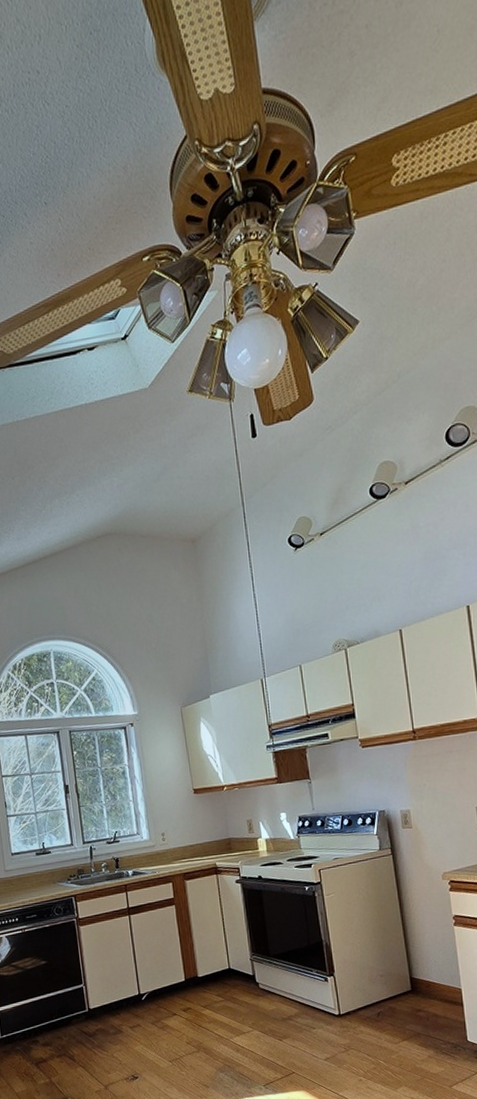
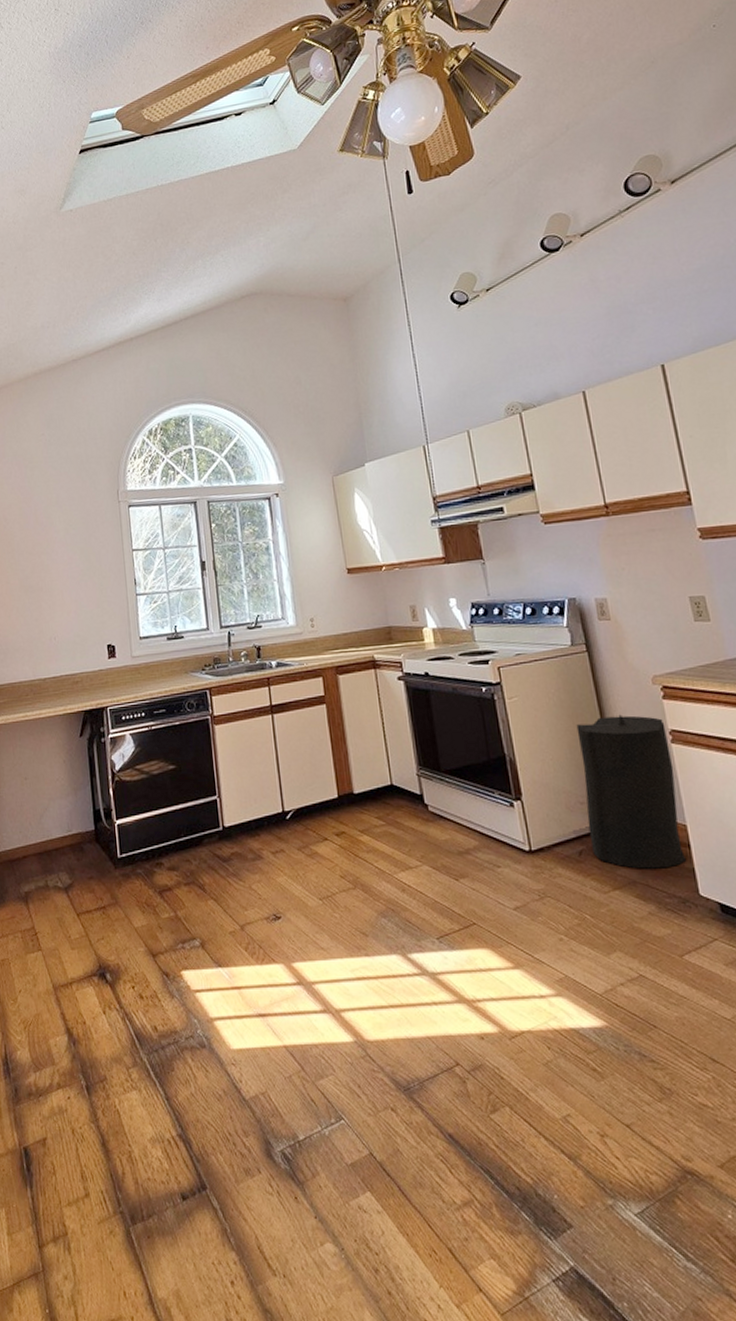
trash can: none [380,904,460,1024] -> present [576,714,687,869]

